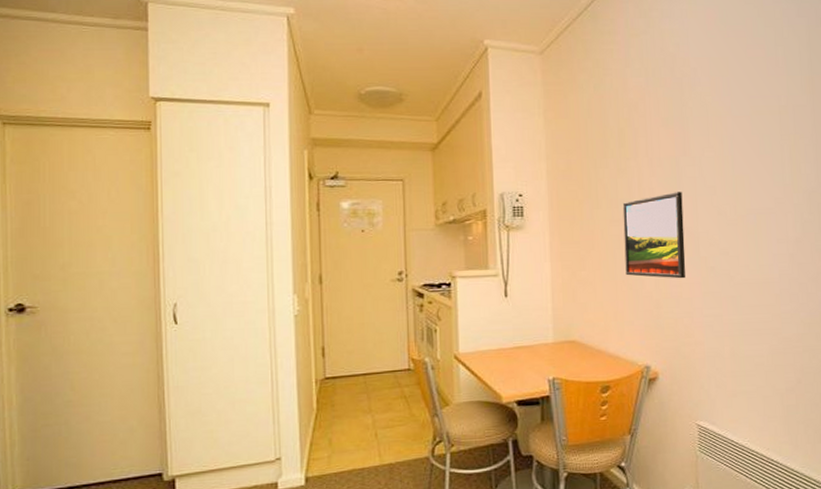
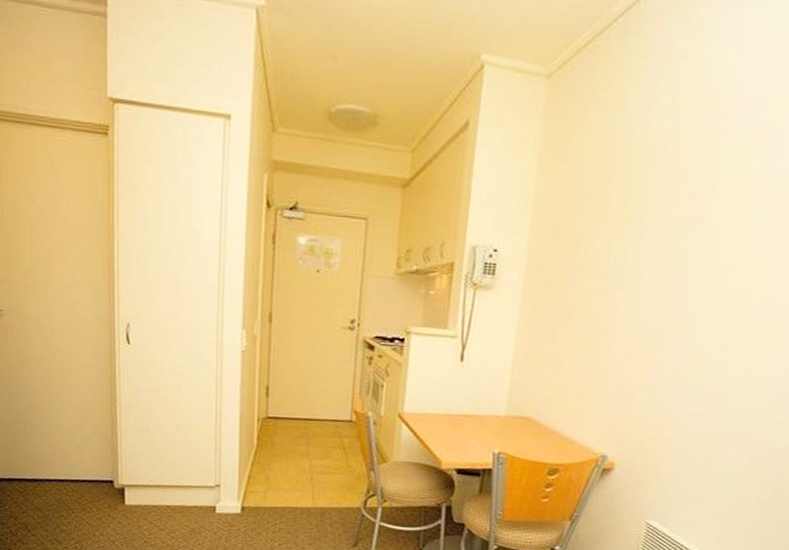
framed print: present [622,192,686,279] -> none [600,266,688,368]

